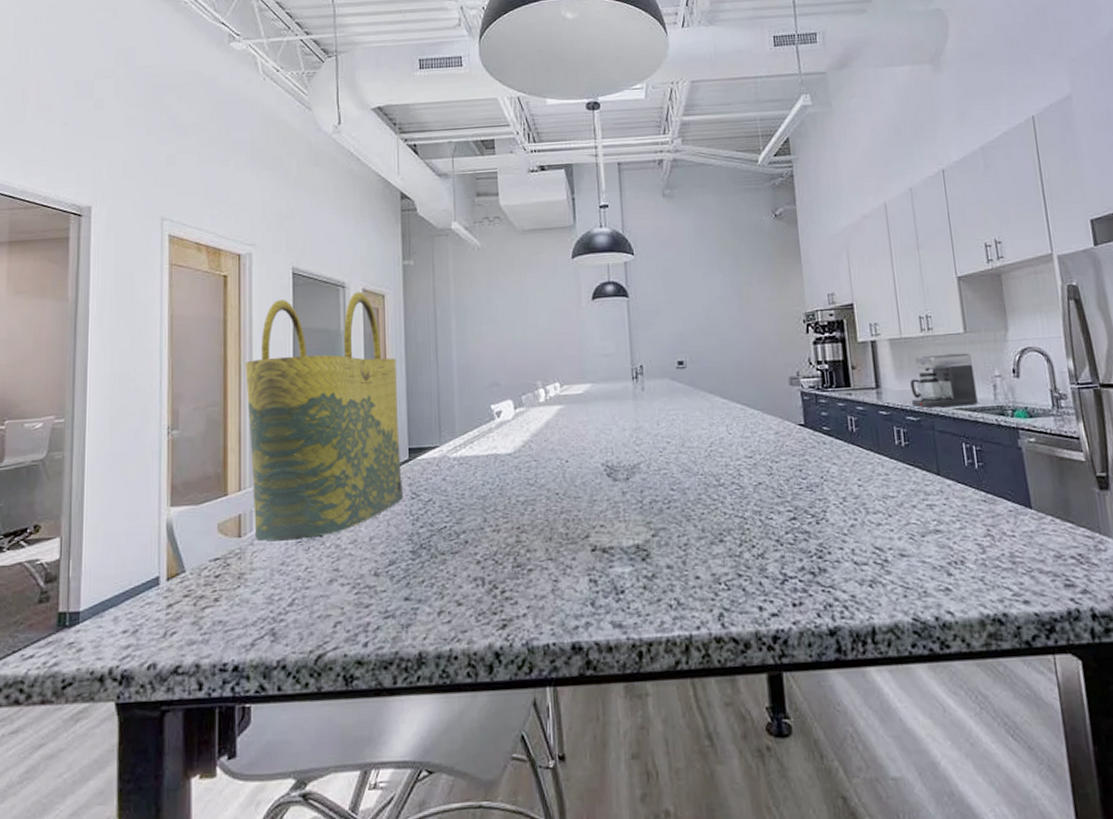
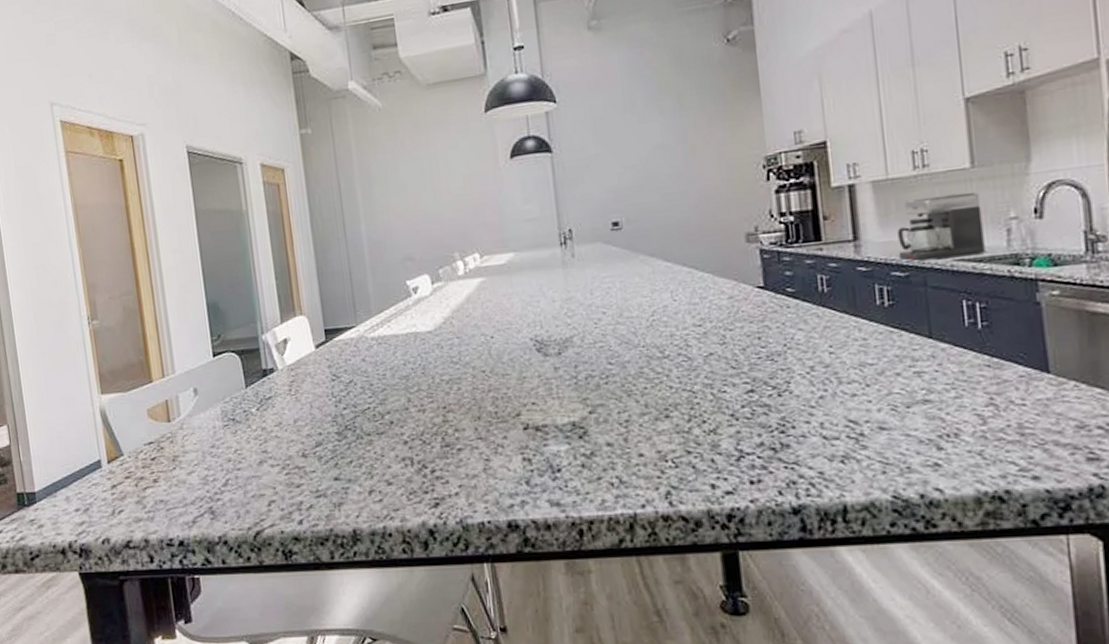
tote bag: present [245,291,403,541] -> none [152,166,323,425]

